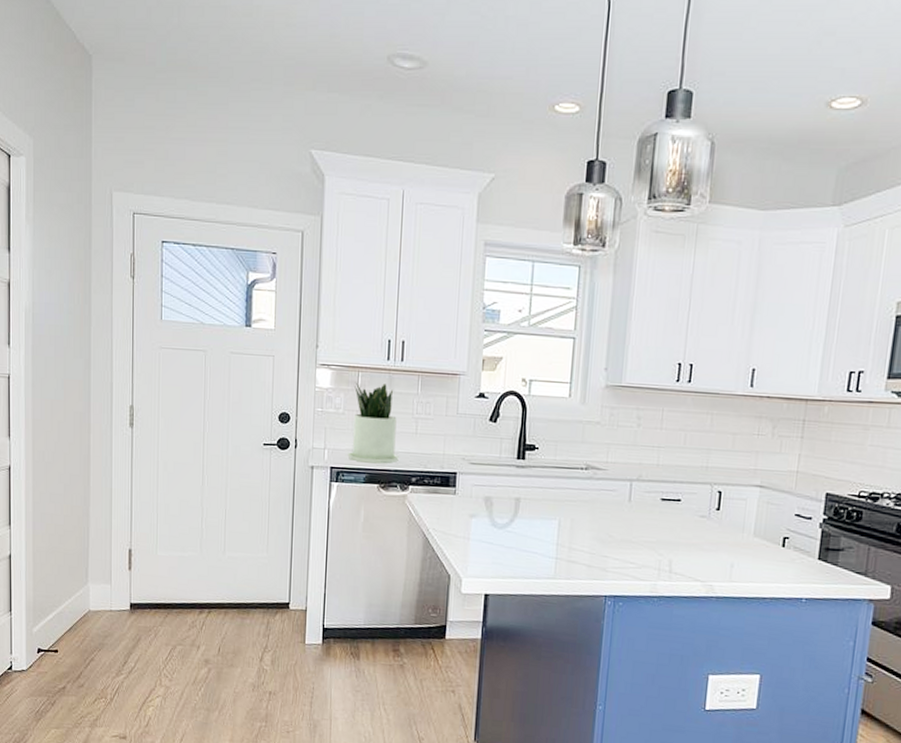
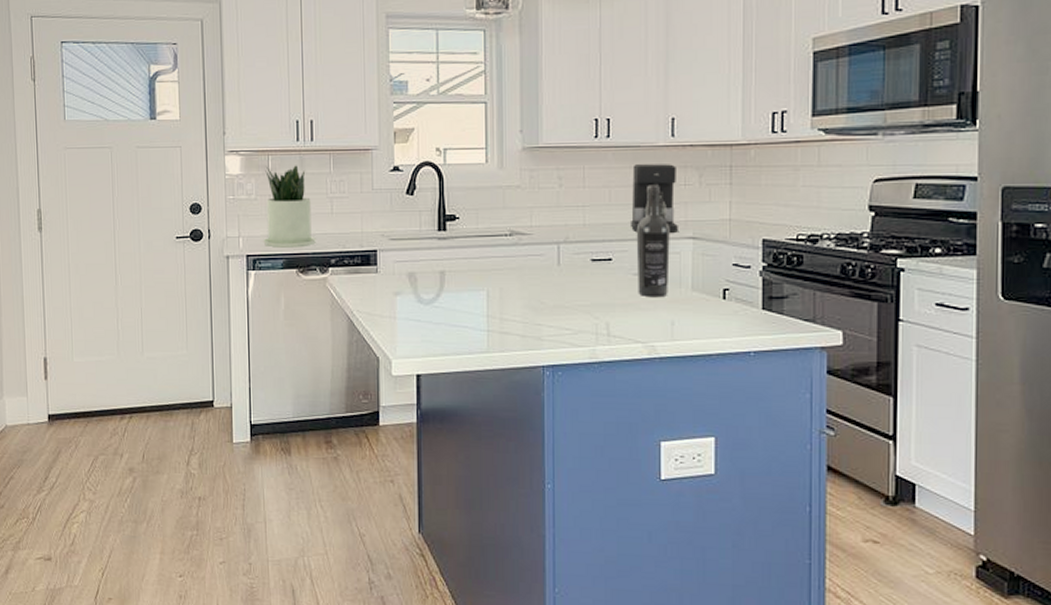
coffee maker: none [702,411,752,480] -> present [631,164,678,233]
wine bottle: none [702,431,739,540] -> present [636,184,670,296]

